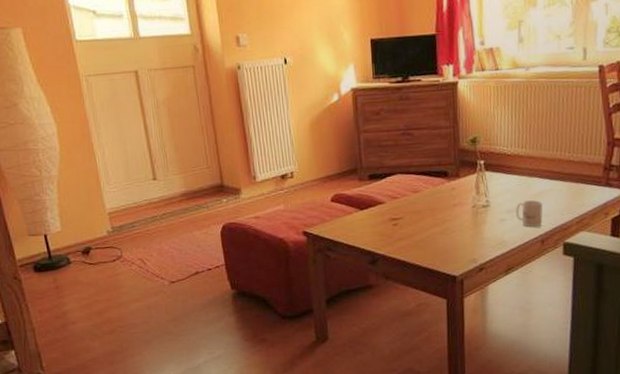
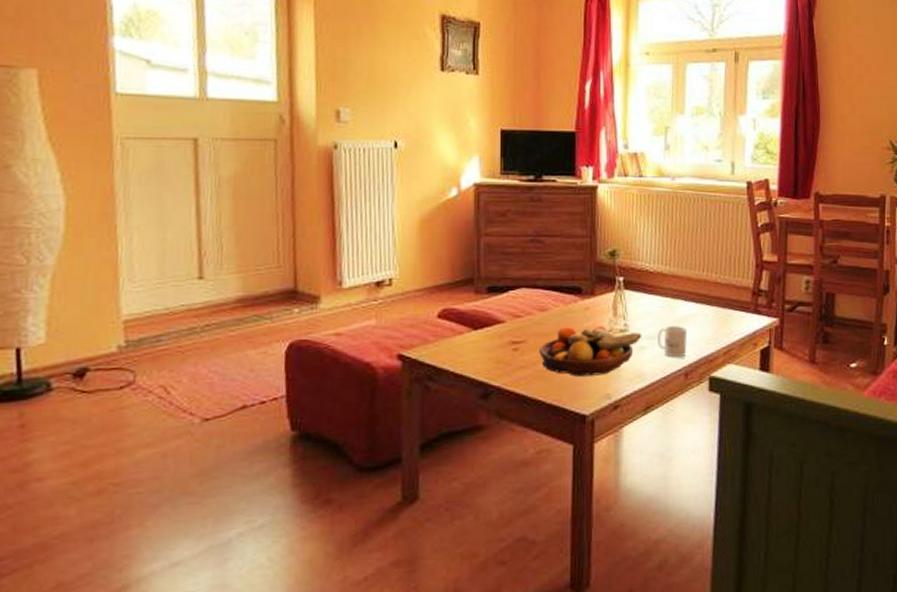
fruit bowl: none [414,203,502,245] -> present [539,326,642,376]

